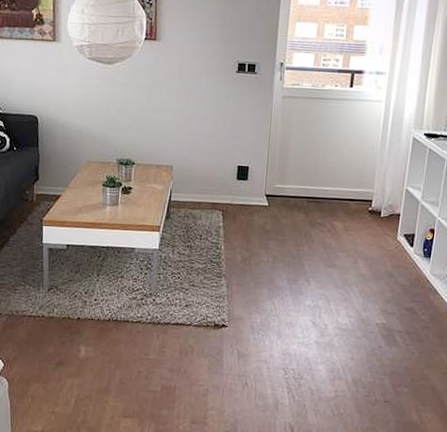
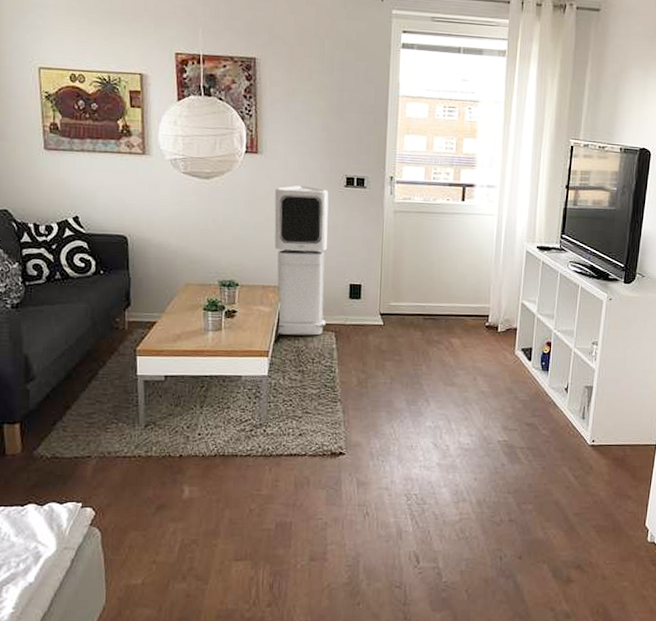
air purifier: none [168,70,221,214] -> present [274,185,329,336]

